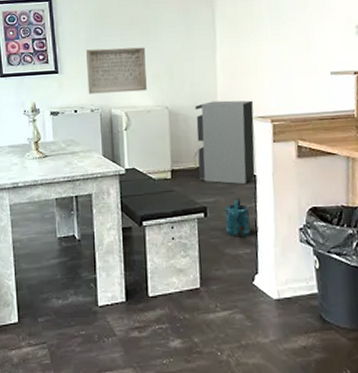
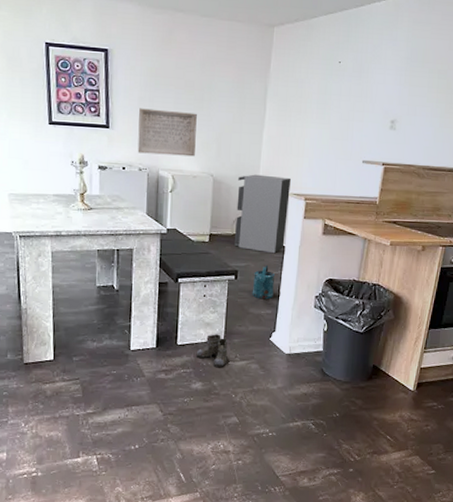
boots: none [170,281,210,320] -> present [196,334,230,367]

